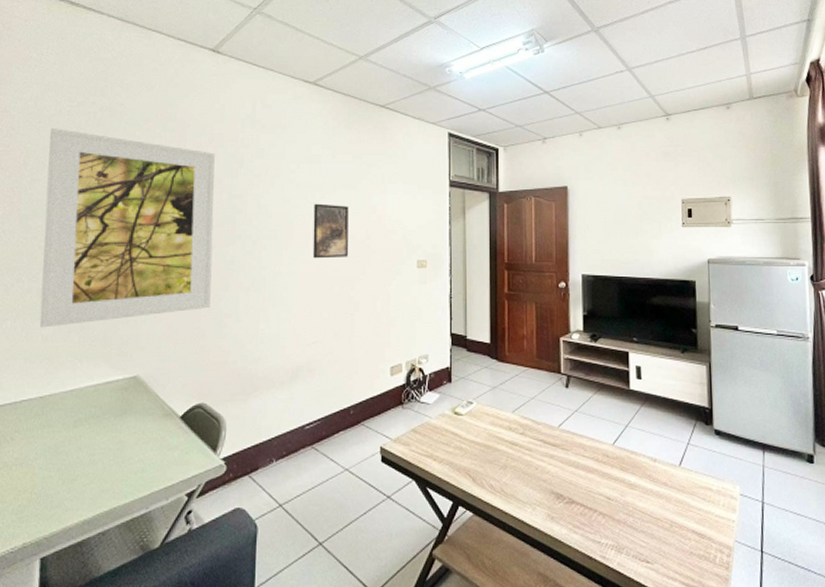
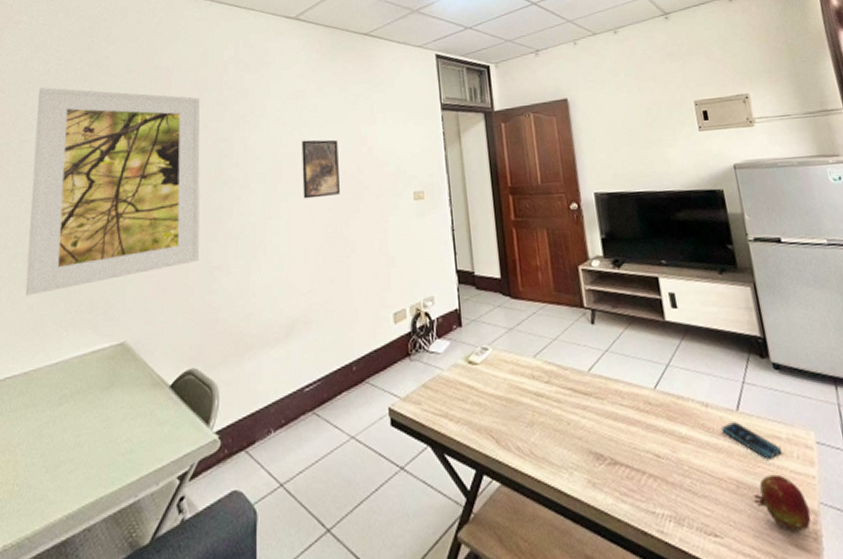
smartphone: none [664,475,711,506] -> present [721,422,782,460]
fruit: none [682,517,726,562] -> present [753,474,811,532]

